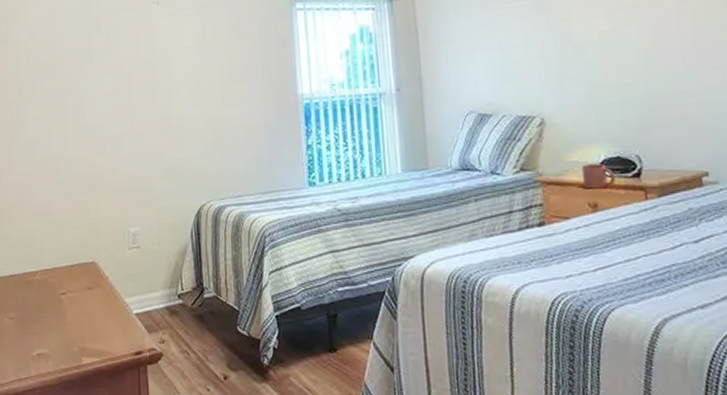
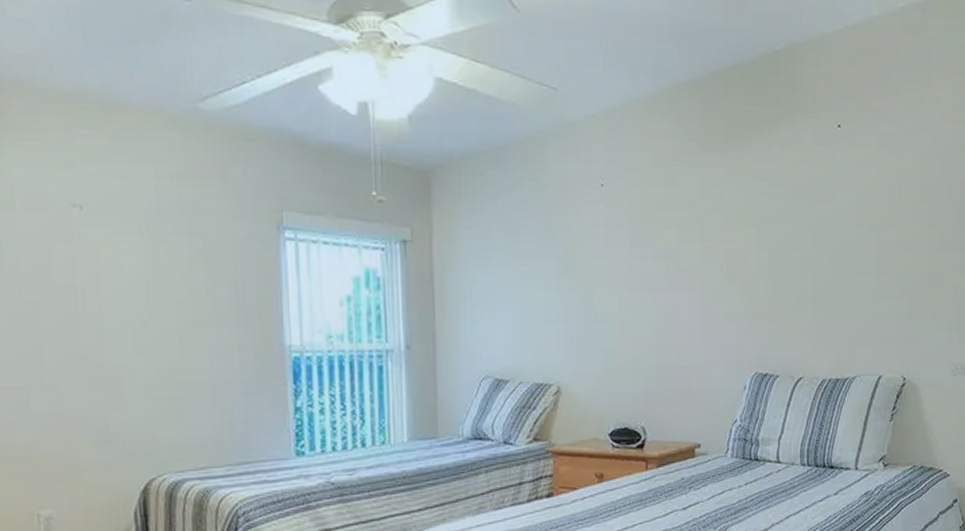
mug: present [582,164,616,189] -> none [592,435,622,460]

